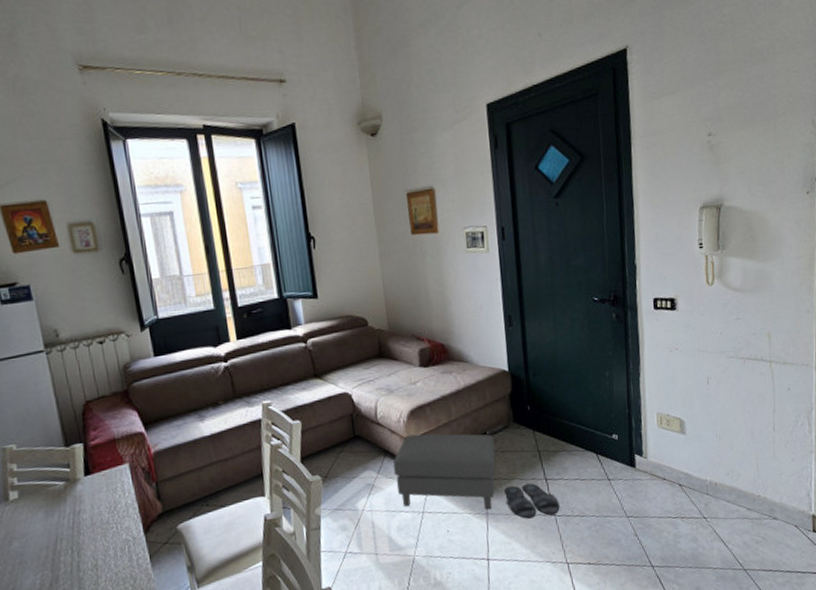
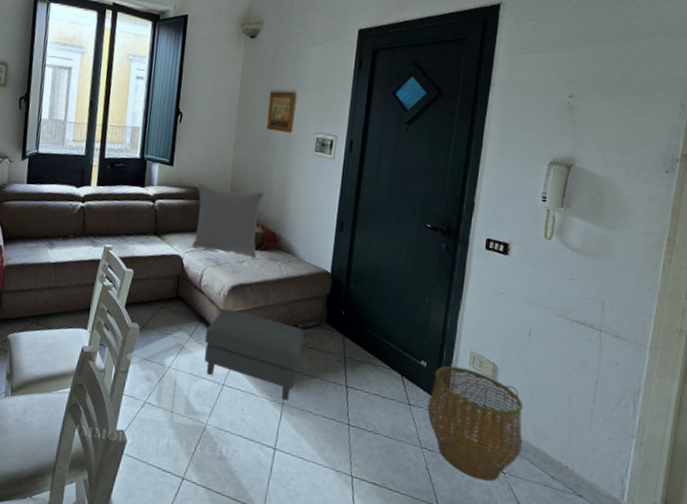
pillow: none [349,303,430,381] -> present [192,183,264,258]
slippers: present [504,483,560,519] -> none [303,382,355,424]
basket: none [625,430,719,531] -> present [426,365,523,481]

